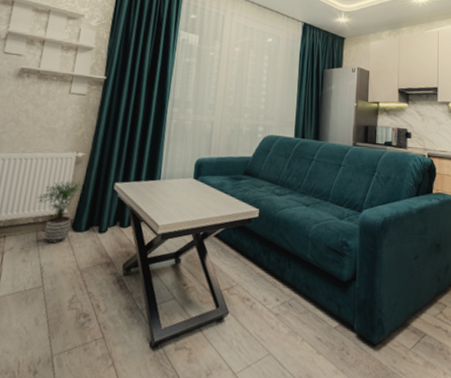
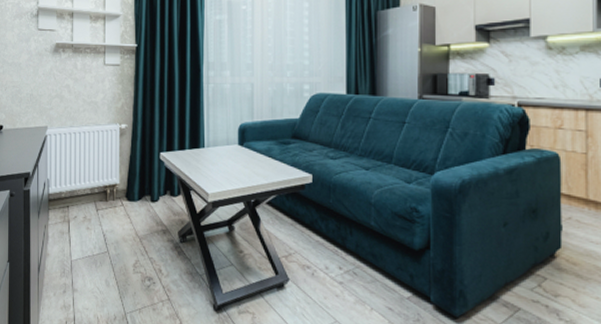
potted plant: present [36,181,82,244] -> none [90,152,130,212]

